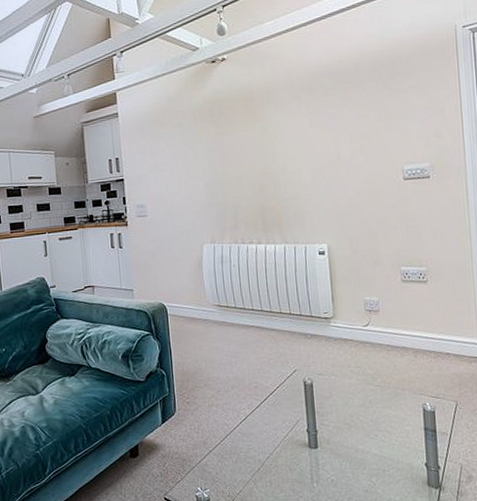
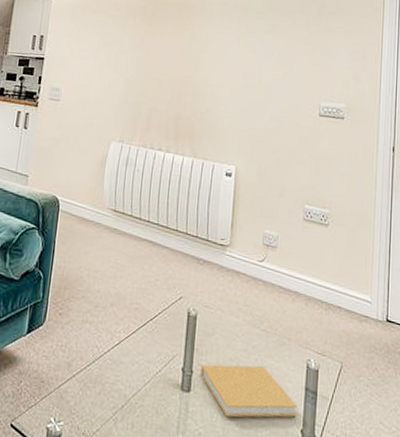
book: none [324,416,420,463] -> present [201,364,298,418]

